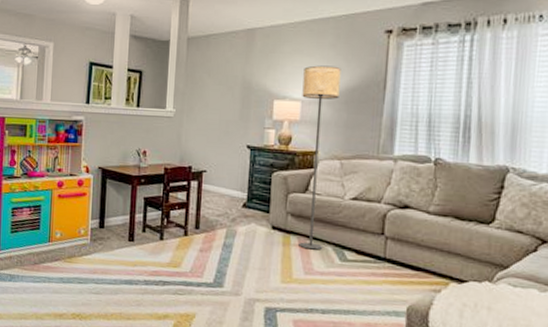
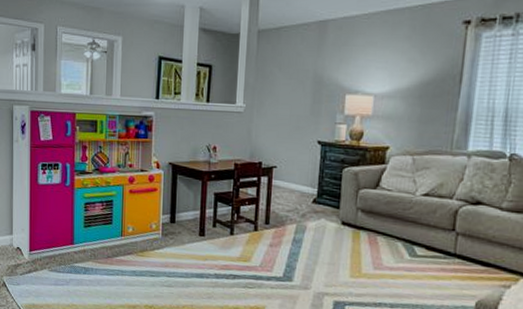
floor lamp: present [298,65,341,250] -> none [368,58,416,246]

